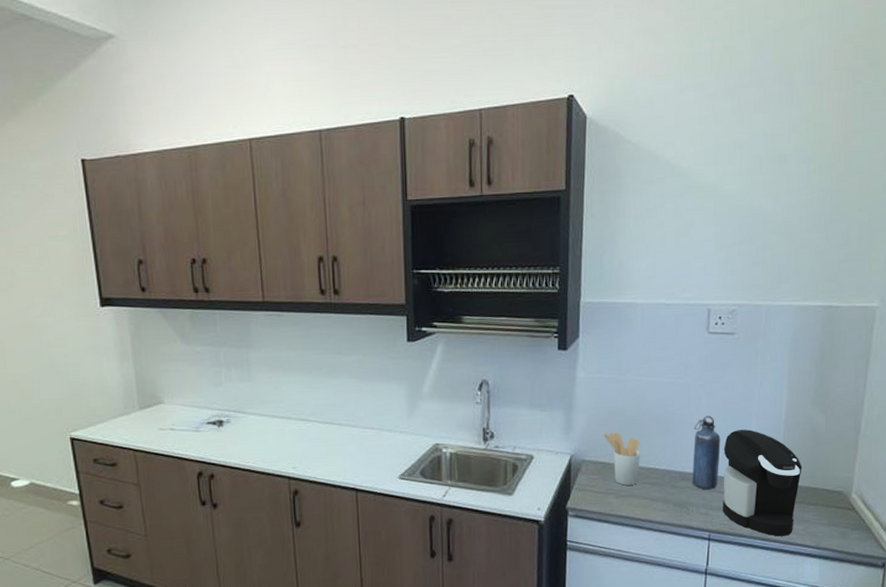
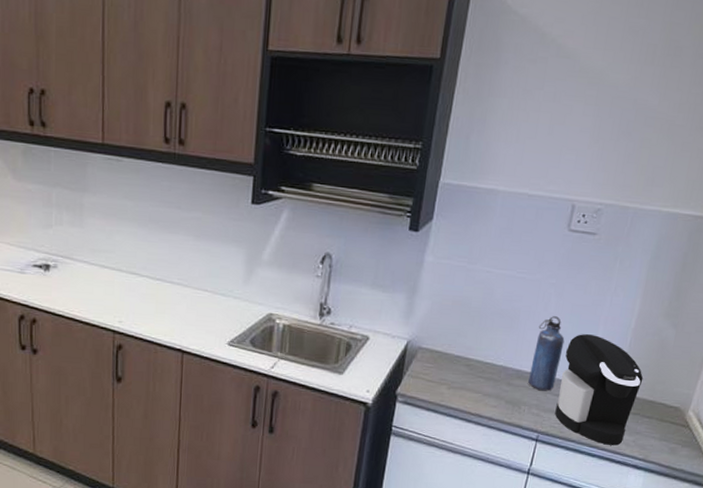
utensil holder: present [603,432,640,485] -> none [444,322,481,378]

